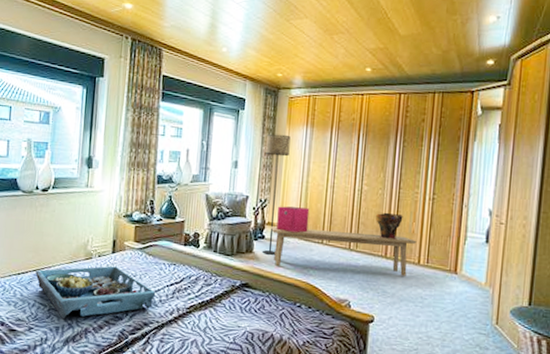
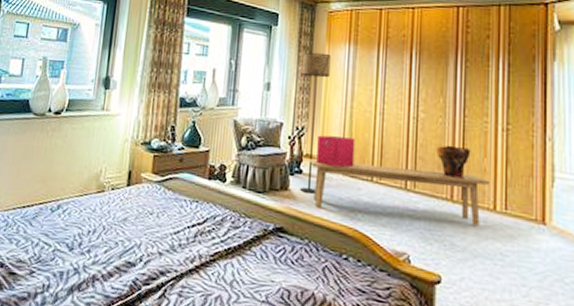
serving tray: present [35,266,156,320] -> none [41,201,175,263]

